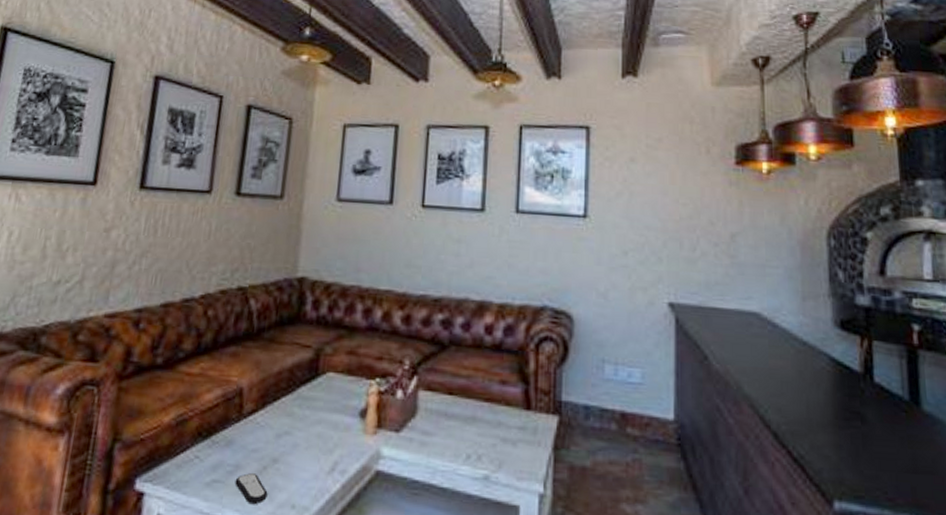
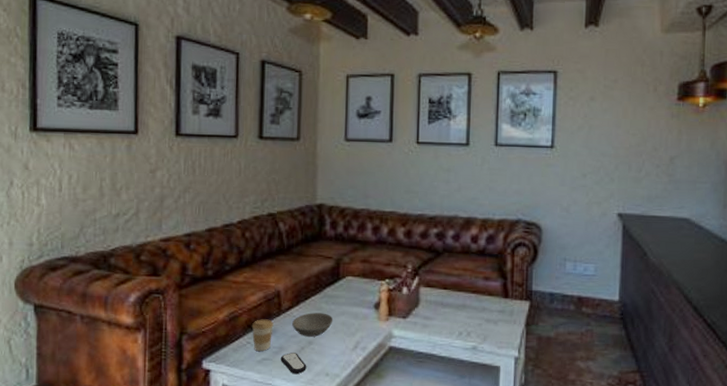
coffee cup: none [202,425,231,470] -> present [251,319,274,352]
soup bowl: none [253,419,307,453] -> present [291,313,333,337]

